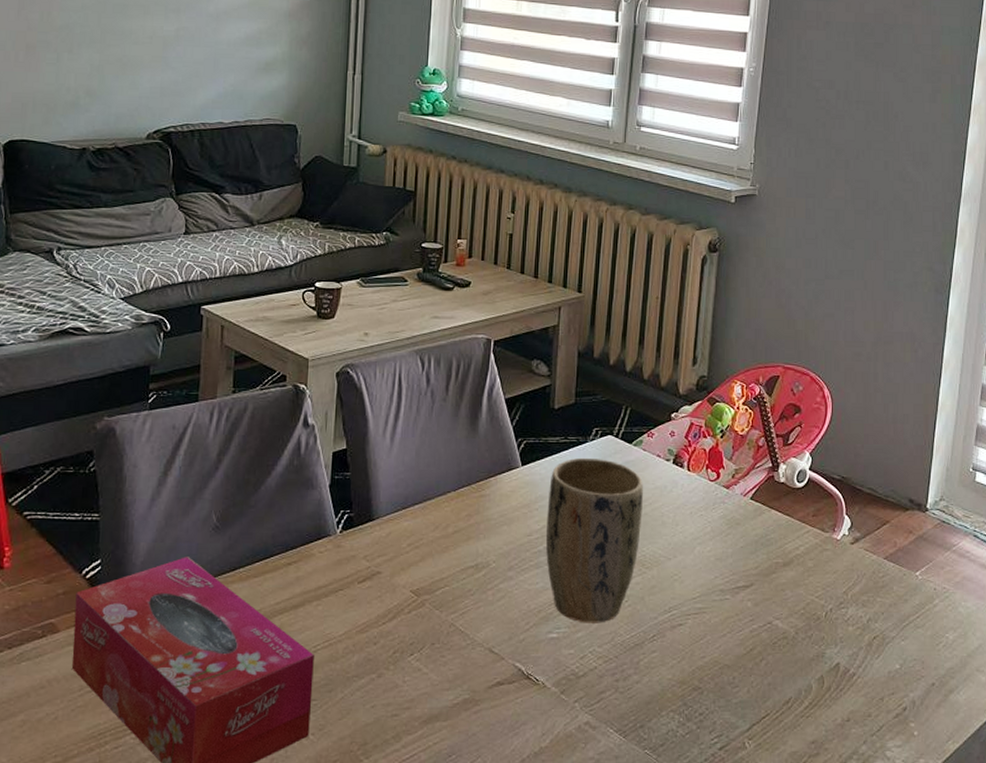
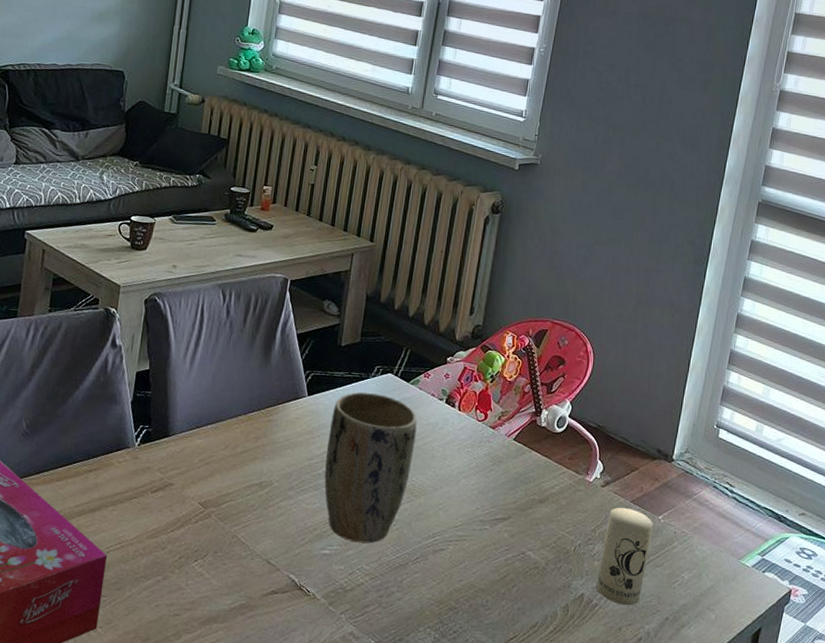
candle: none [852,565,911,673] -> present [596,507,654,606]

